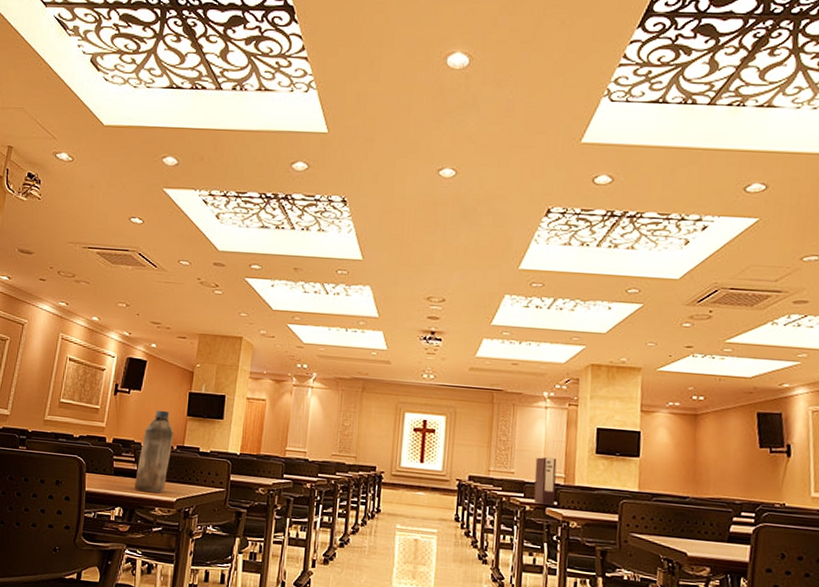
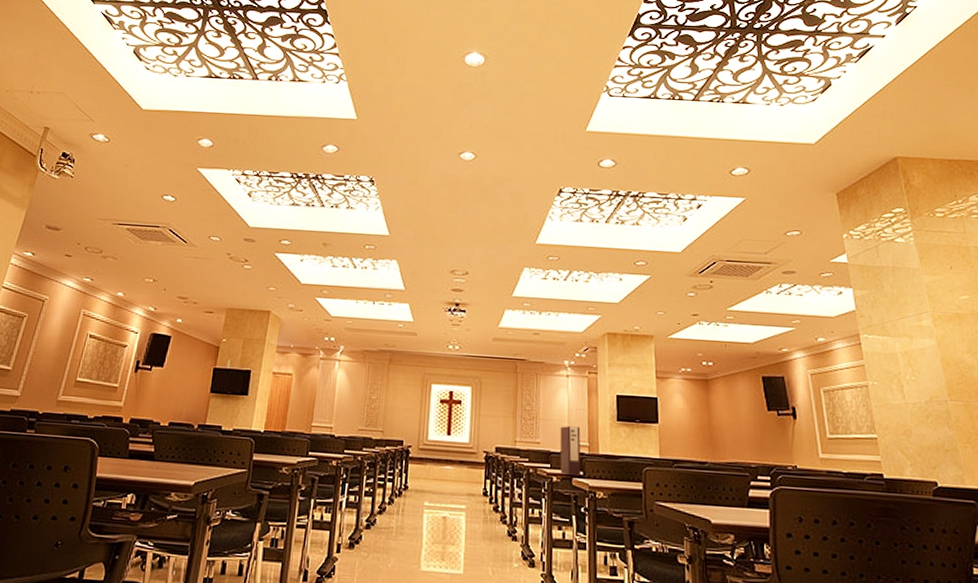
water bottle: present [134,410,174,493] -> none [150,387,196,477]

